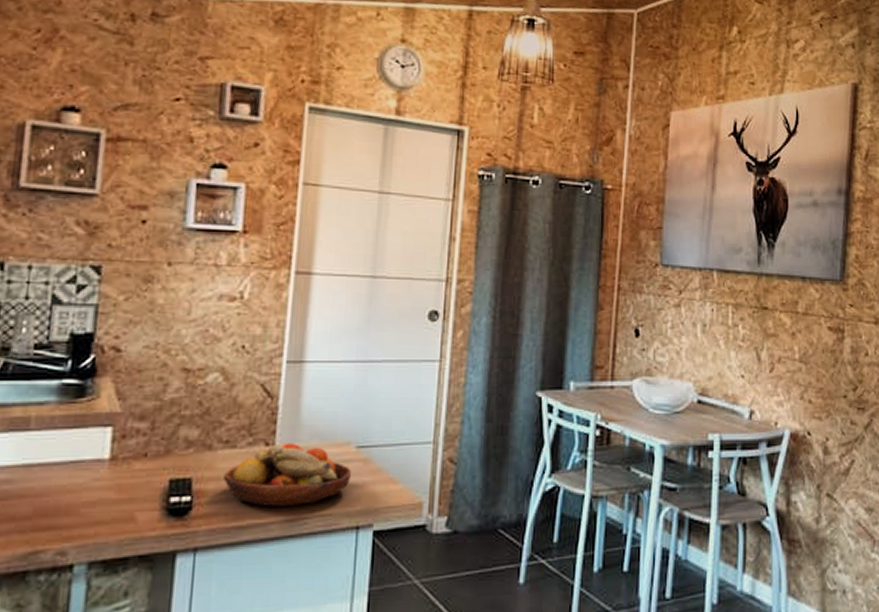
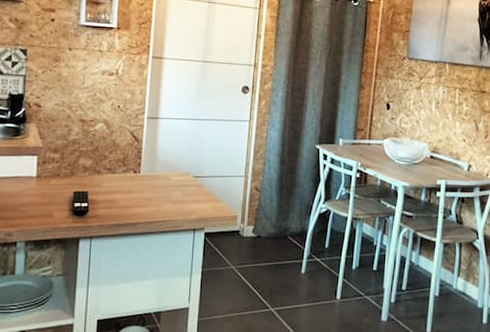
fruit bowl: present [224,443,351,507] -> none [108,172,190,213]

